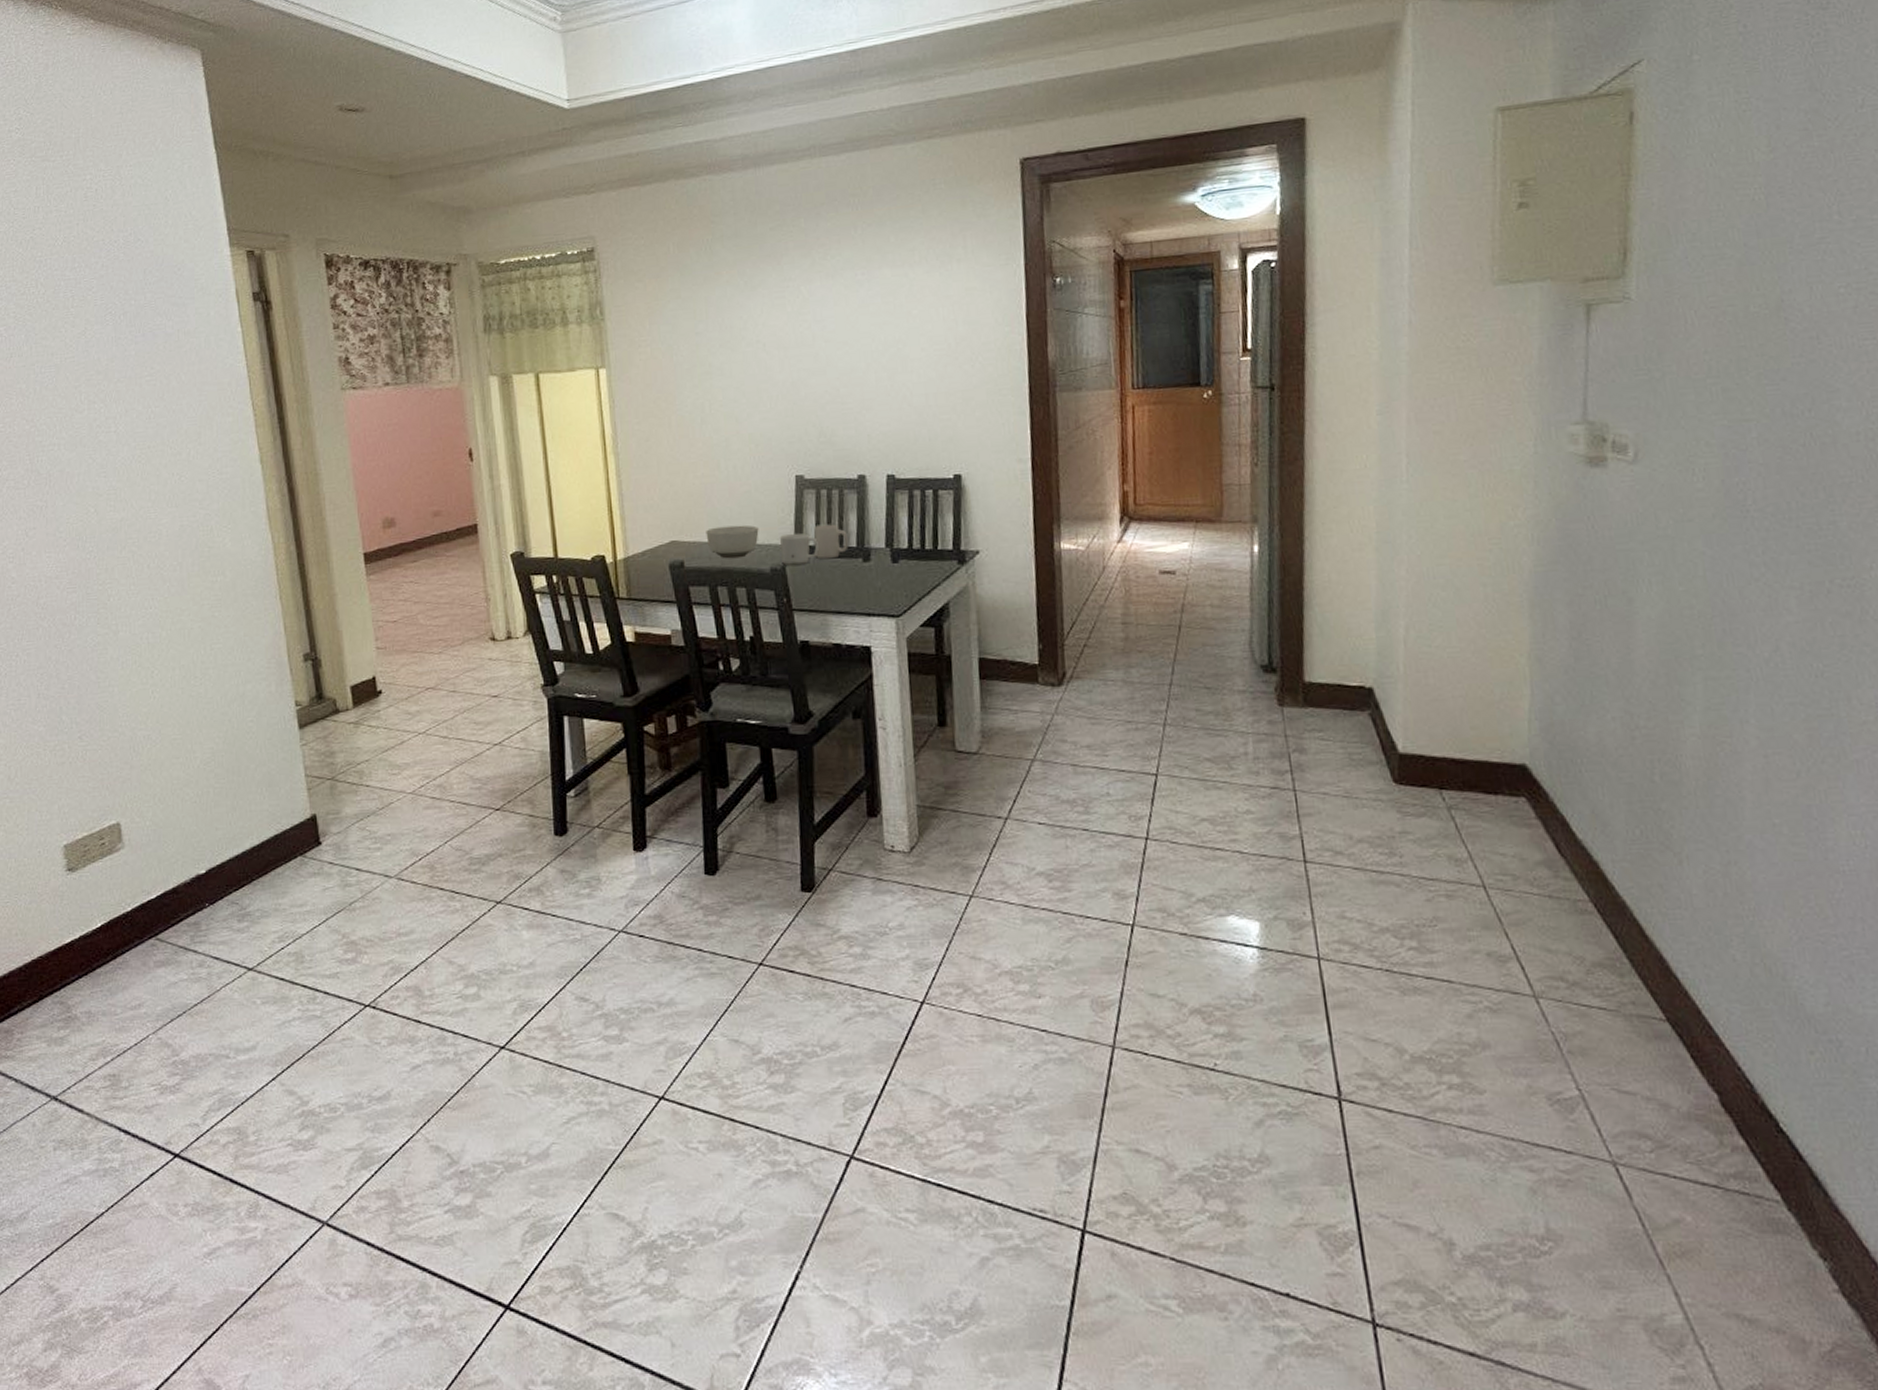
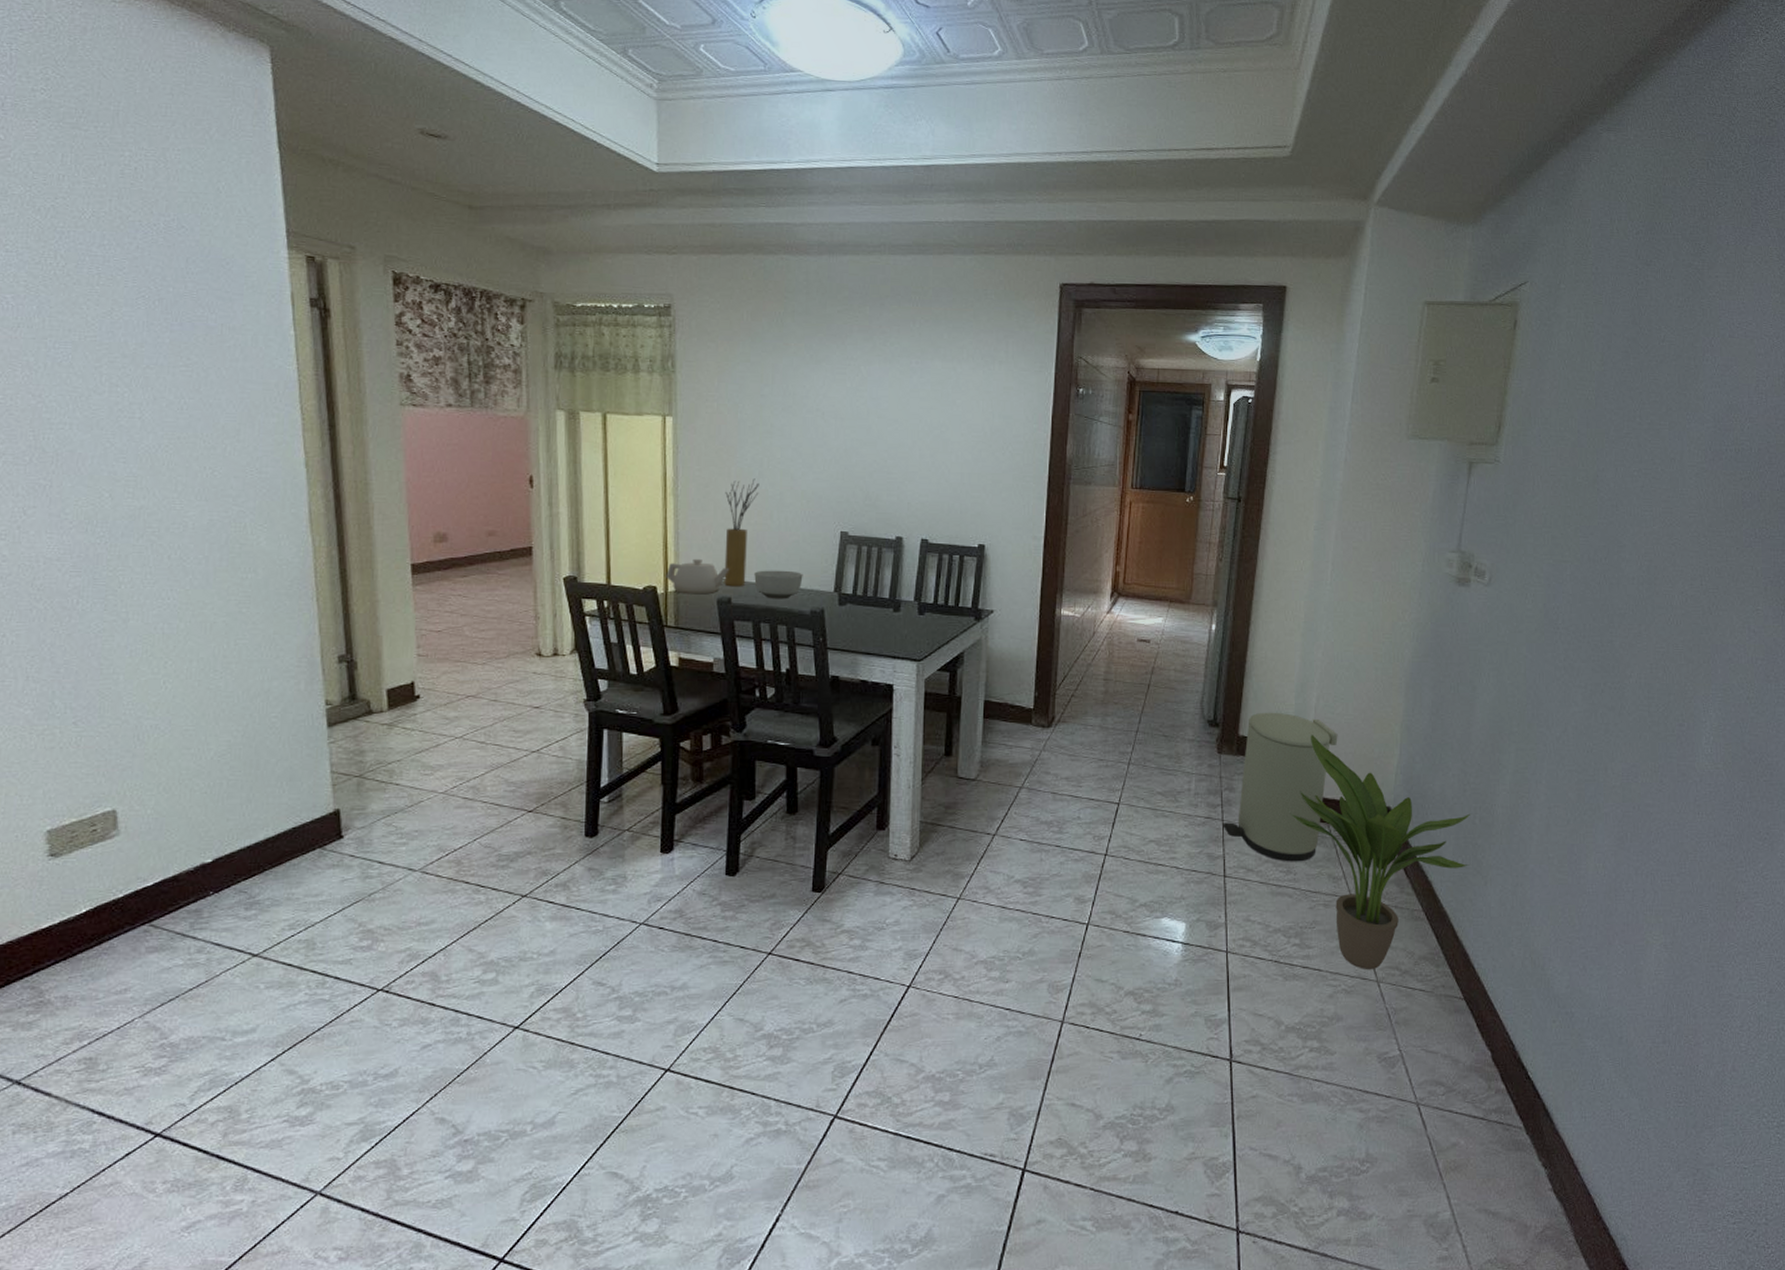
teapot: none [614,520,680,562] -> present [666,558,730,595]
vase: none [667,426,703,549] -> present [724,478,759,587]
mug: present [780,533,819,567] -> none [821,581,855,611]
cup: present [814,524,850,560] -> none [851,576,883,607]
pedal bin: none [1295,649,1441,841] -> present [1222,712,1338,862]
potted plant: none [1383,676,1653,982] -> present [1289,735,1471,970]

